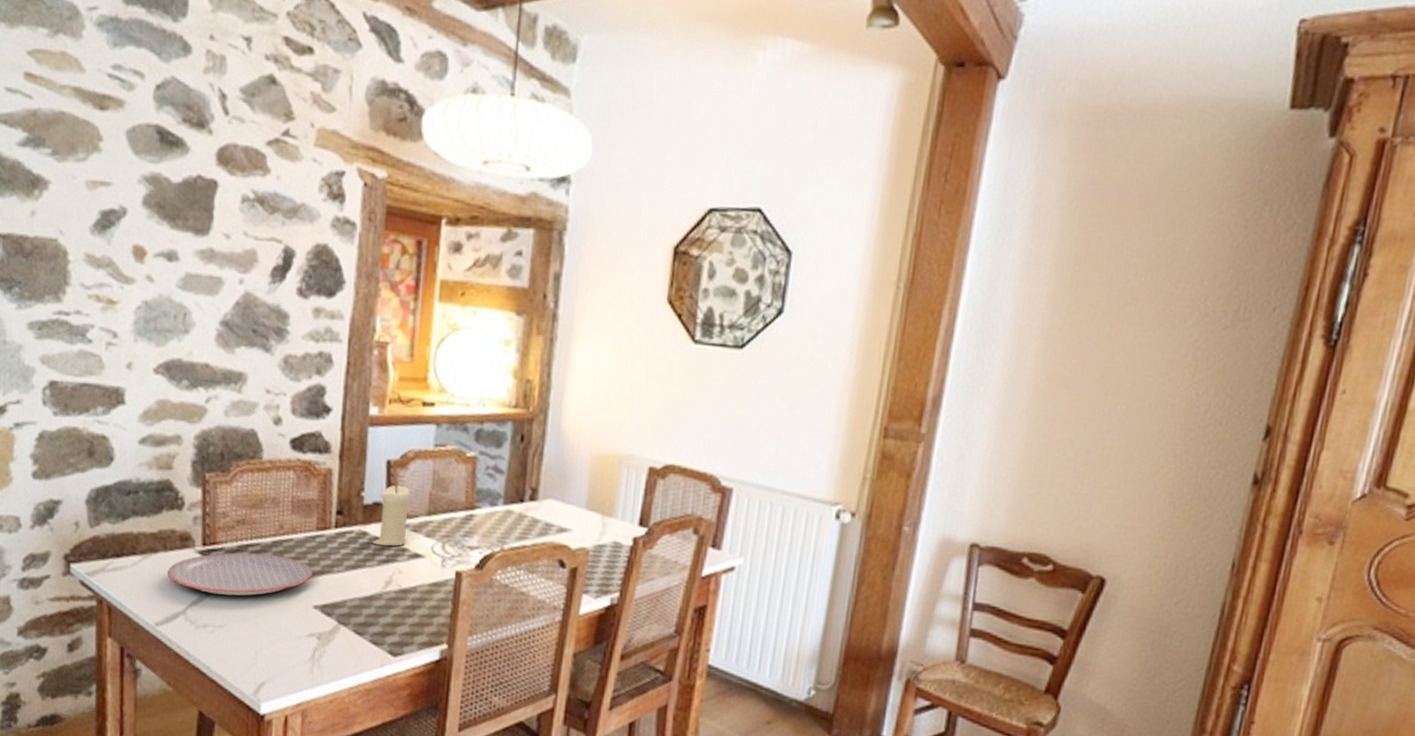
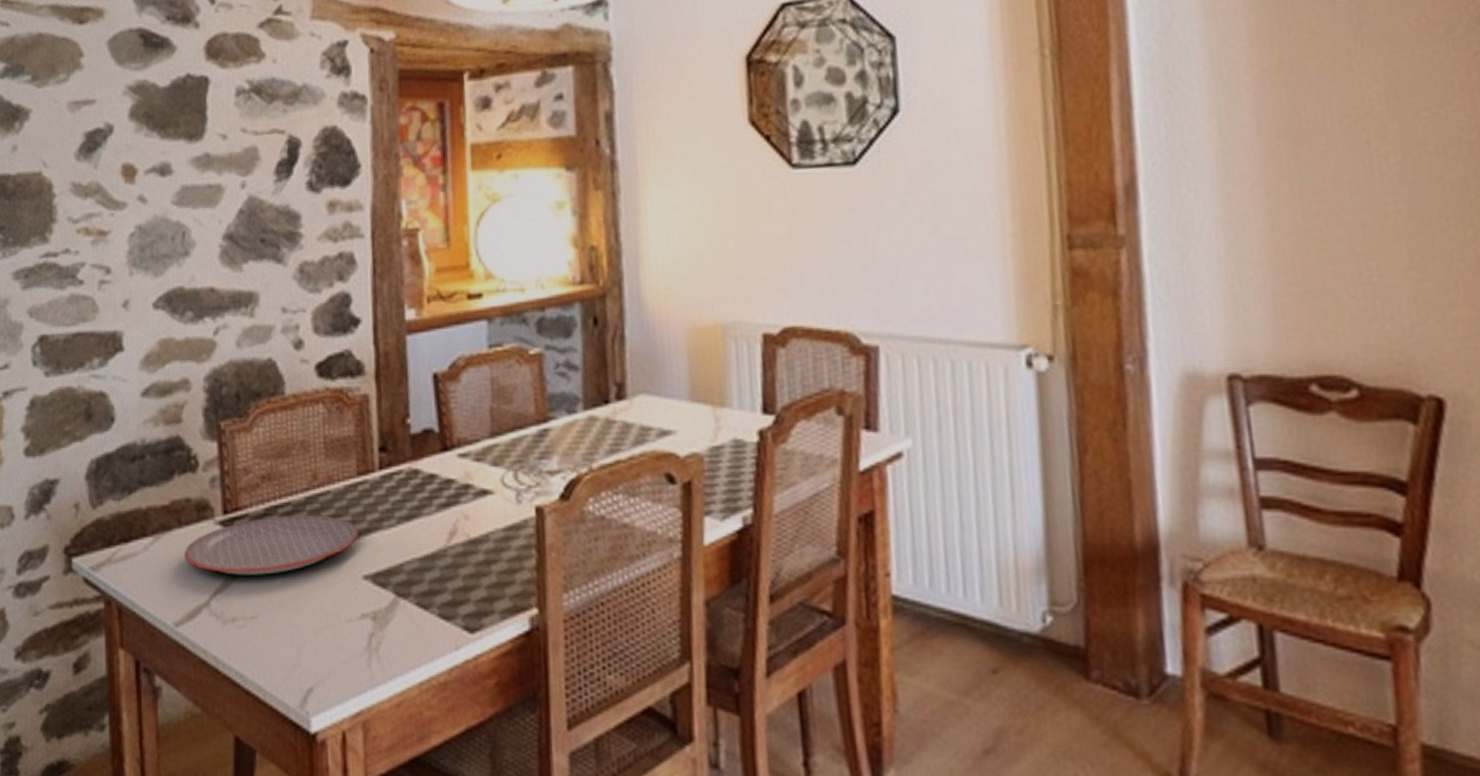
candle: present [372,485,410,546] -> none [427,404,469,485]

